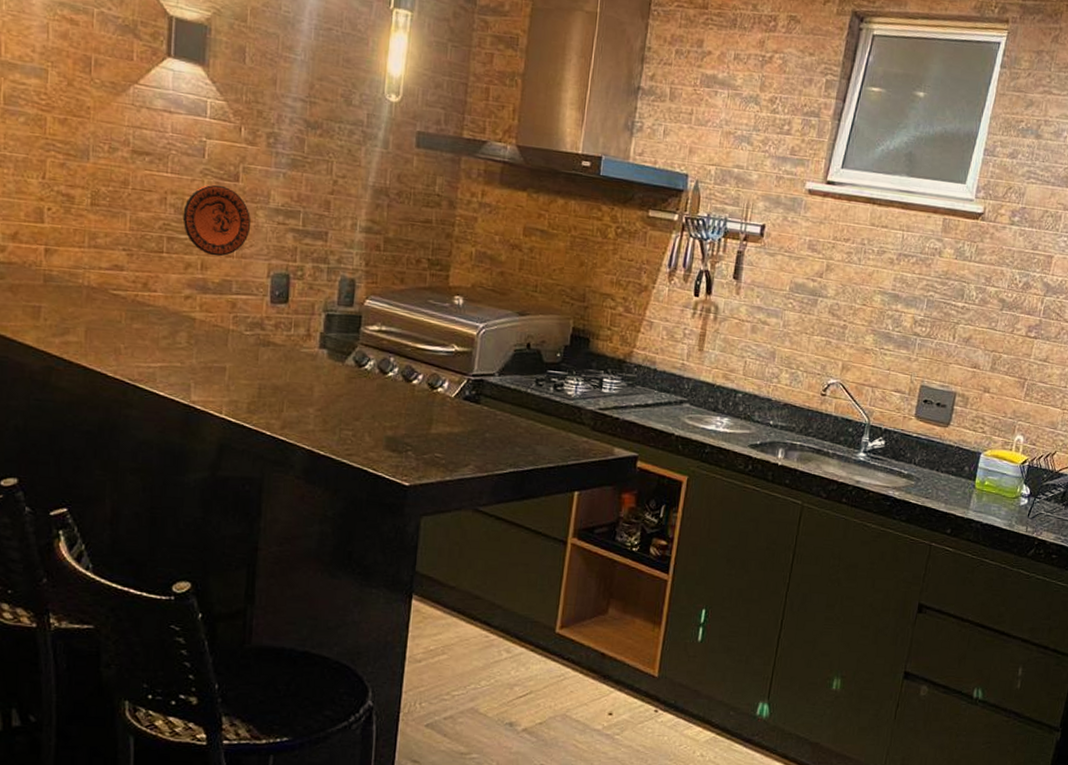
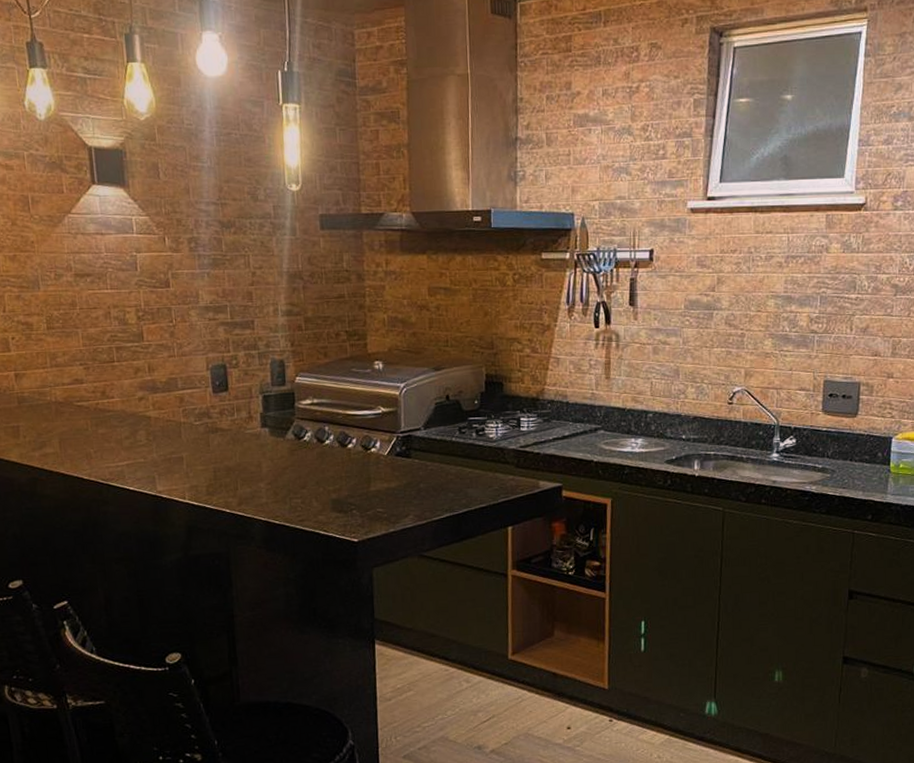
decorative plate: present [182,184,250,257] -> none [126,293,186,358]

